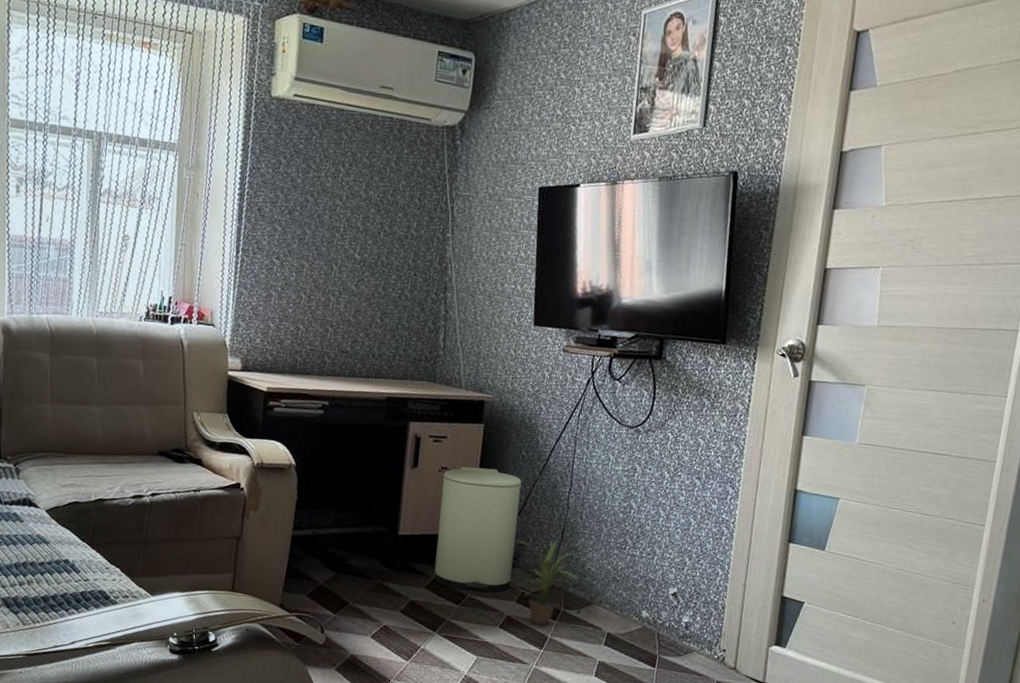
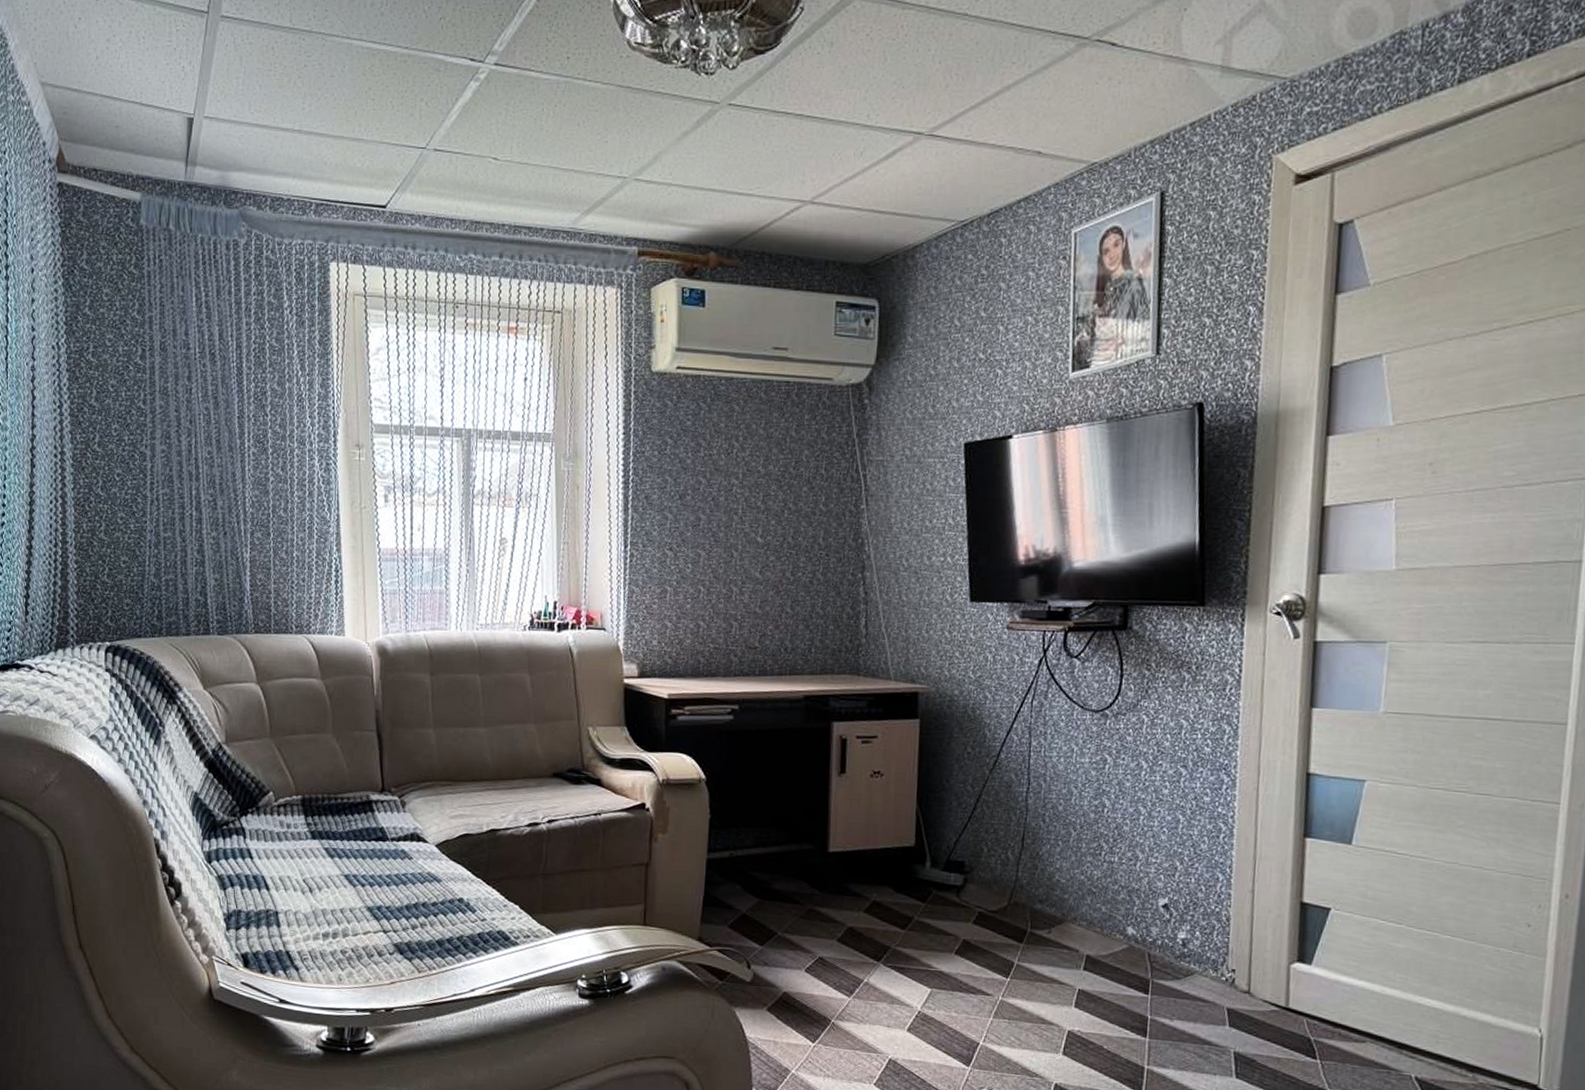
pedal bin: present [434,466,522,593] -> none [873,769,970,914]
potted plant: present [517,540,582,627] -> none [969,850,1048,951]

